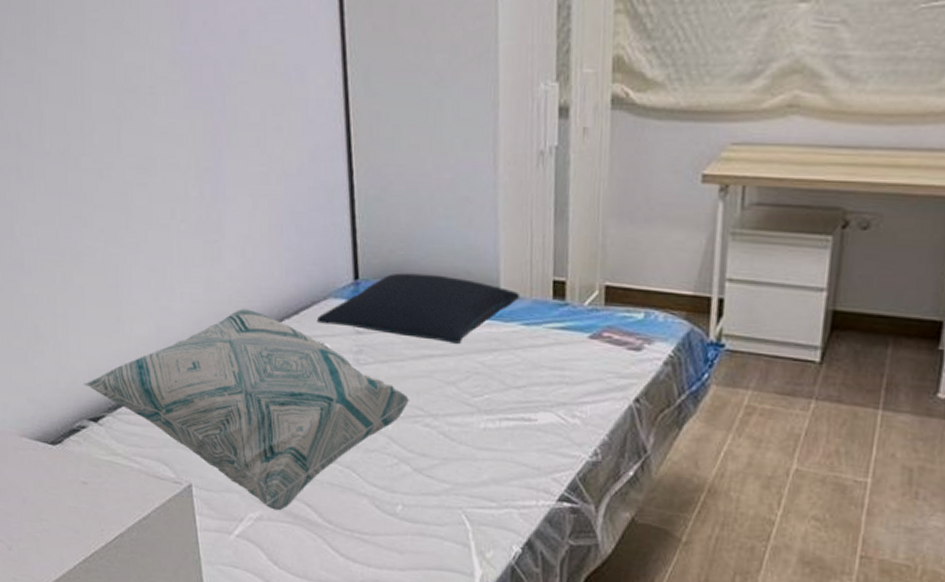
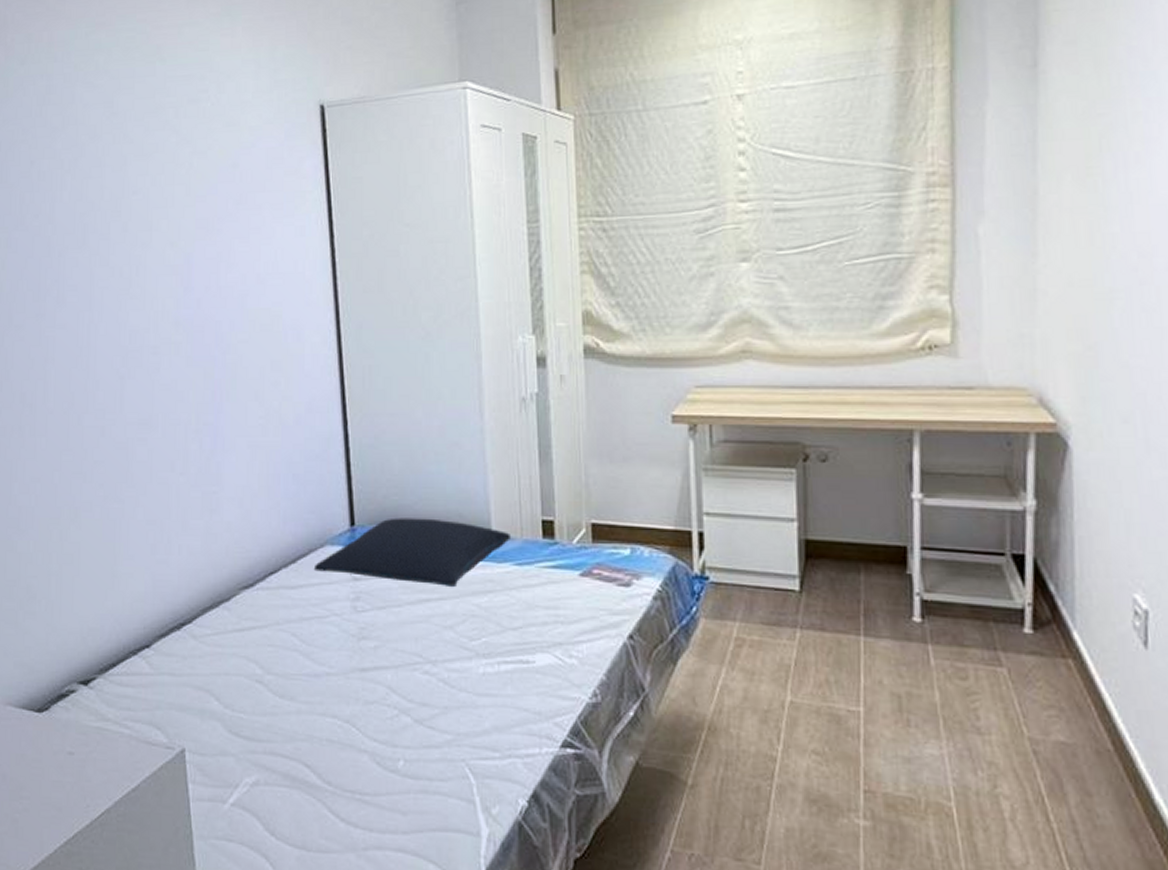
decorative pillow: present [84,308,410,511] -> none [75,559,409,774]

